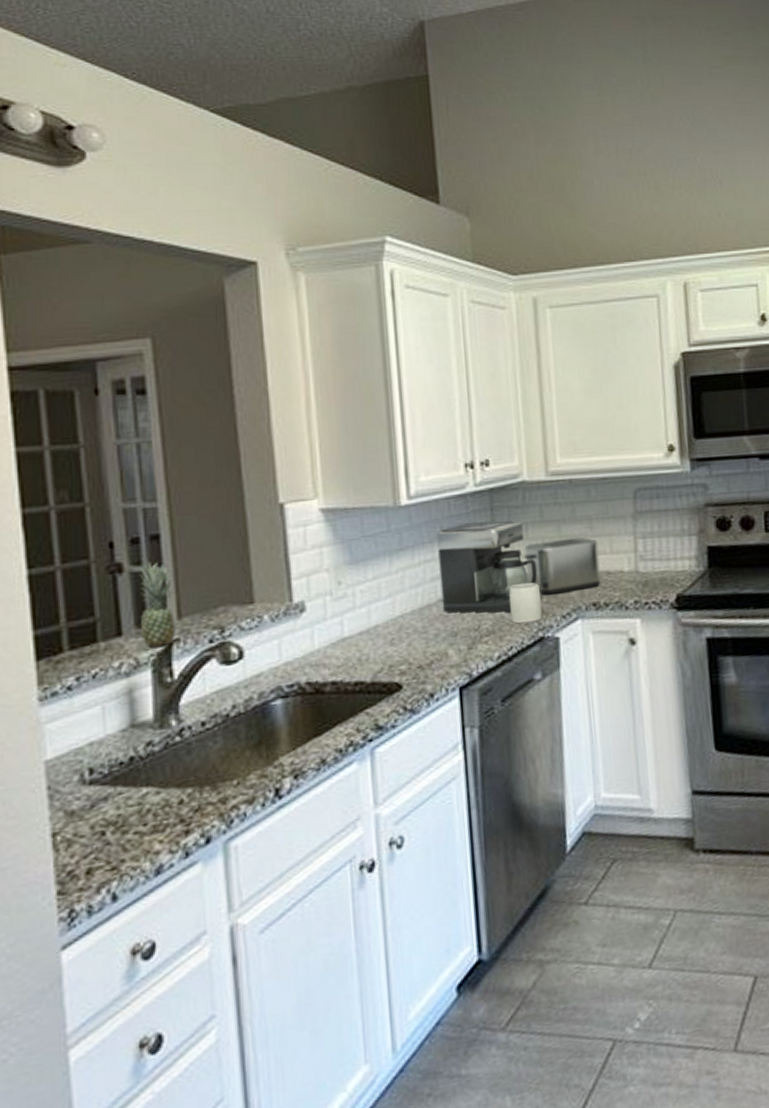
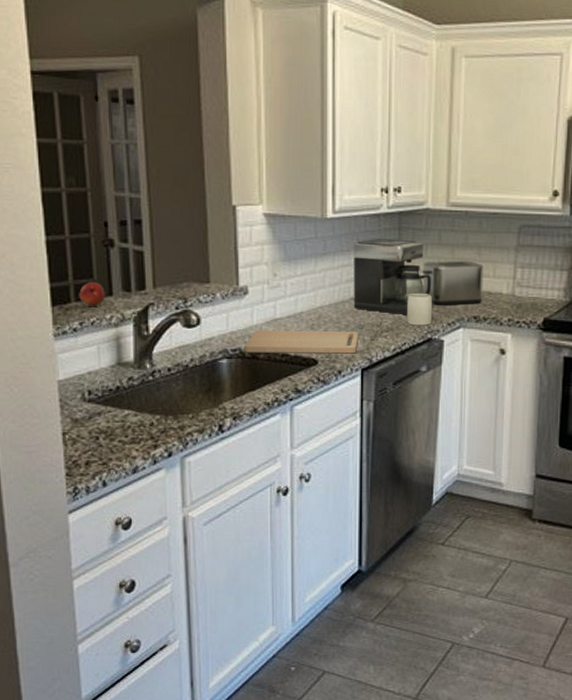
fruit: none [73,620,112,654] -> present [78,281,105,306]
fruit: present [139,561,176,648] -> none [125,241,152,308]
cutting board: none [304,640,453,687] -> present [244,330,359,354]

